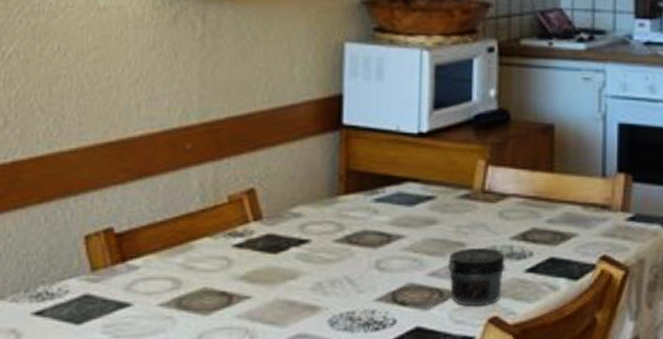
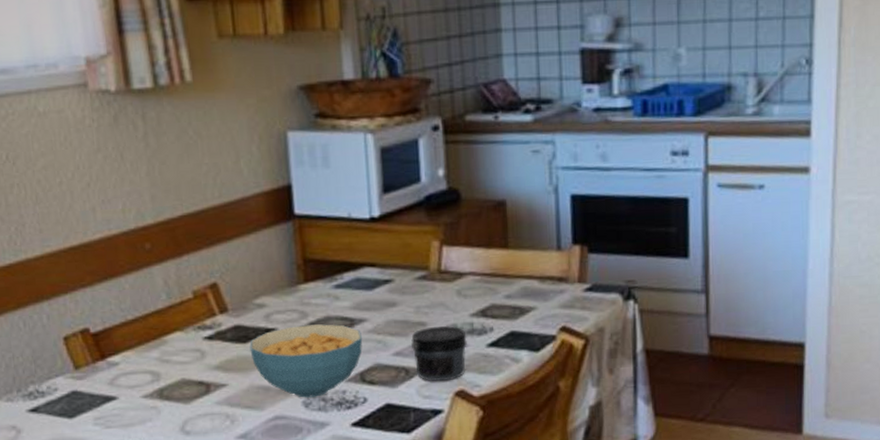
cereal bowl: none [280,238,399,316] -> present [249,324,363,398]

